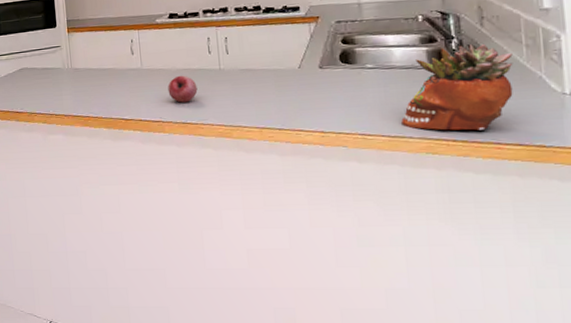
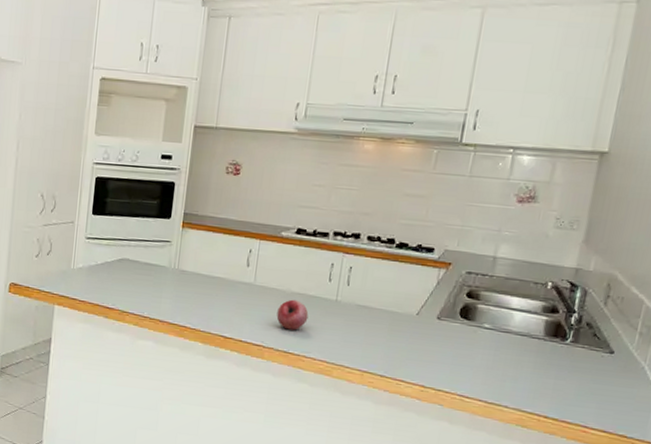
succulent planter: present [401,43,513,131] -> none [501,320,625,411]

